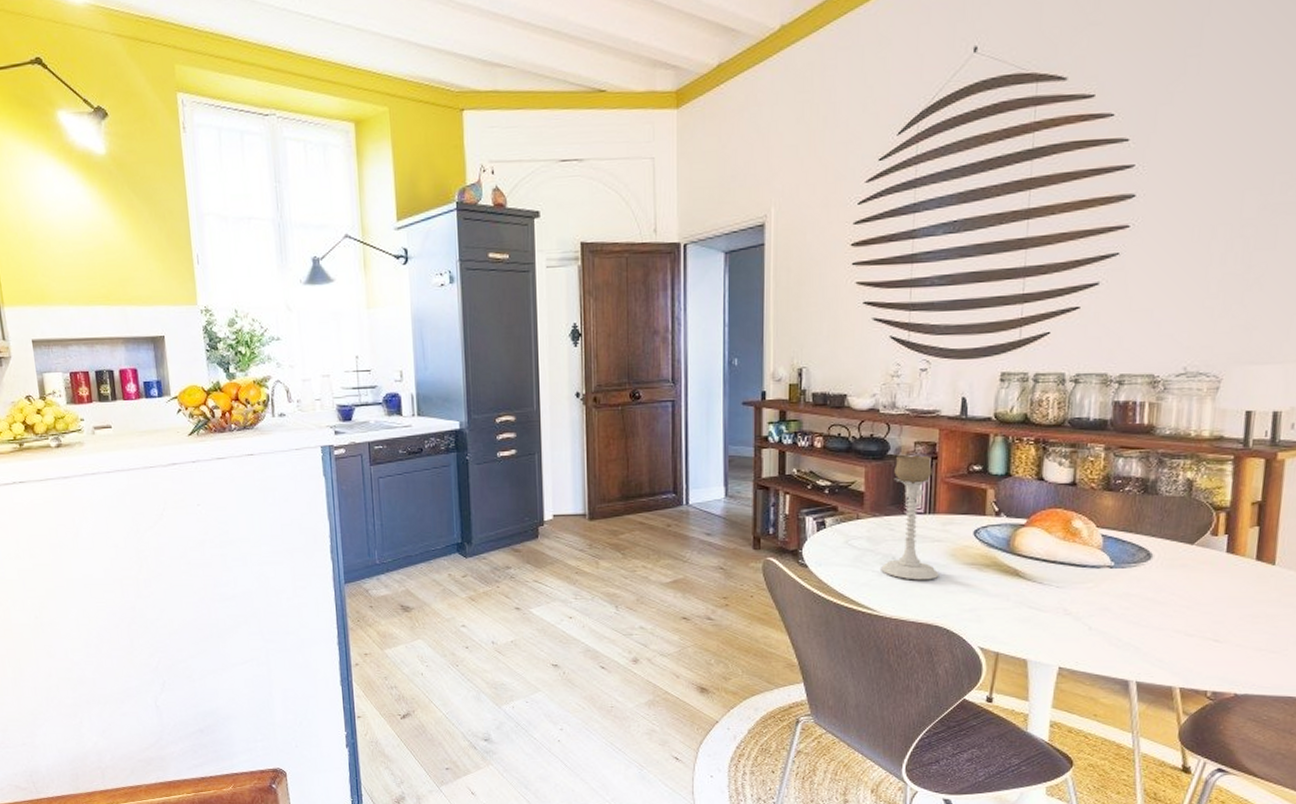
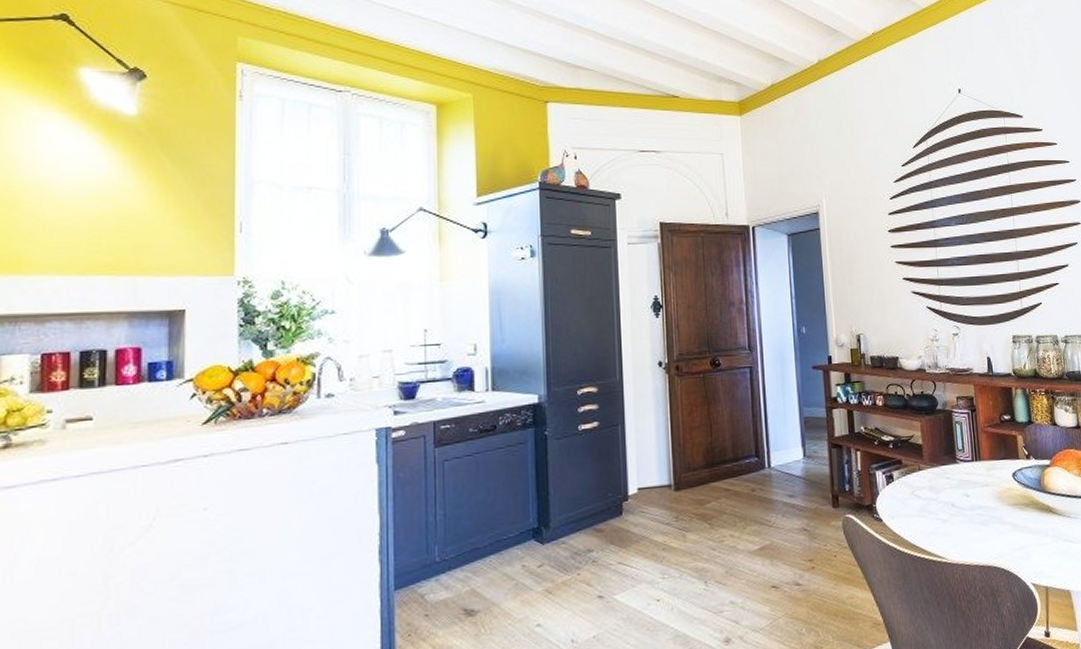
candle holder: present [881,455,939,580] -> none [943,408,991,525]

